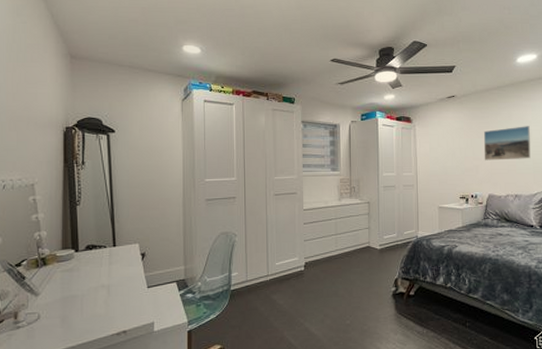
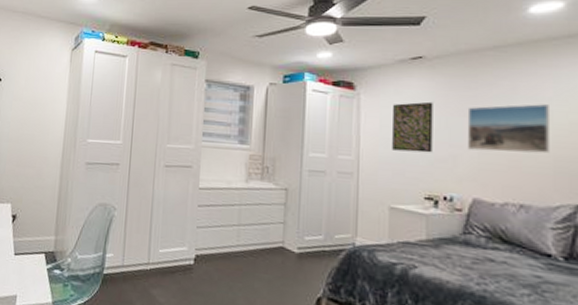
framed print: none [438,128,463,166] -> present [392,101,433,153]

